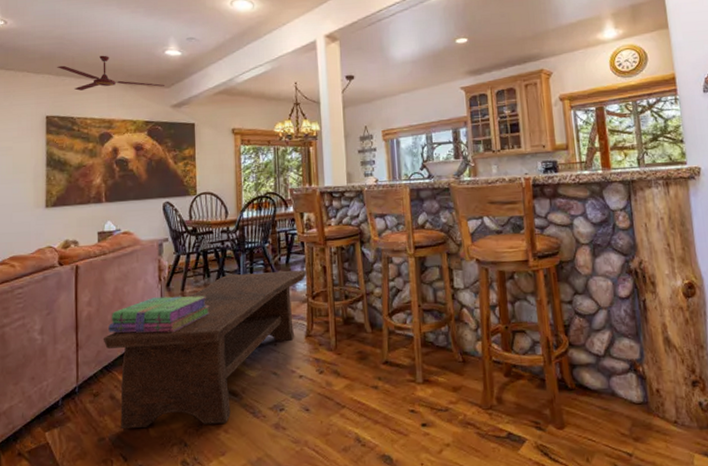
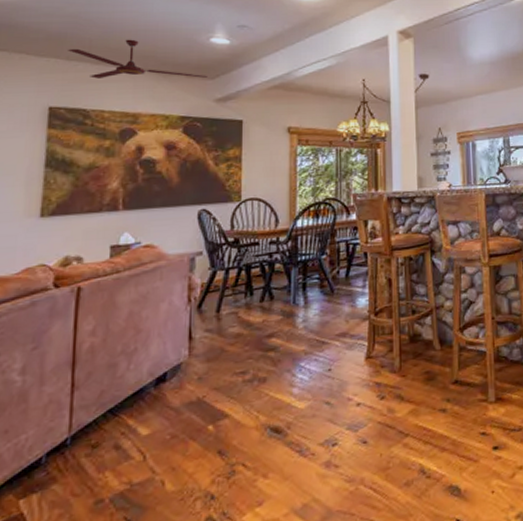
coffee table: present [103,270,307,428] -> none [108,284,370,485]
stack of books: present [108,296,210,333] -> none [117,317,252,368]

